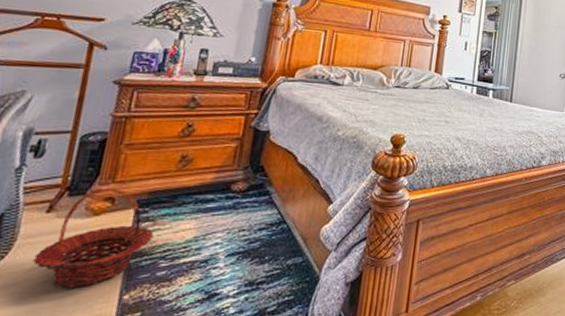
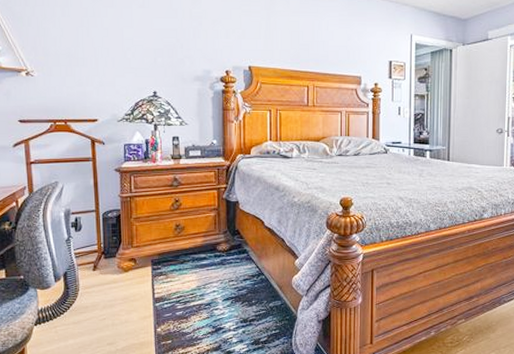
basket: present [33,187,154,289] -> none [93,251,168,324]

